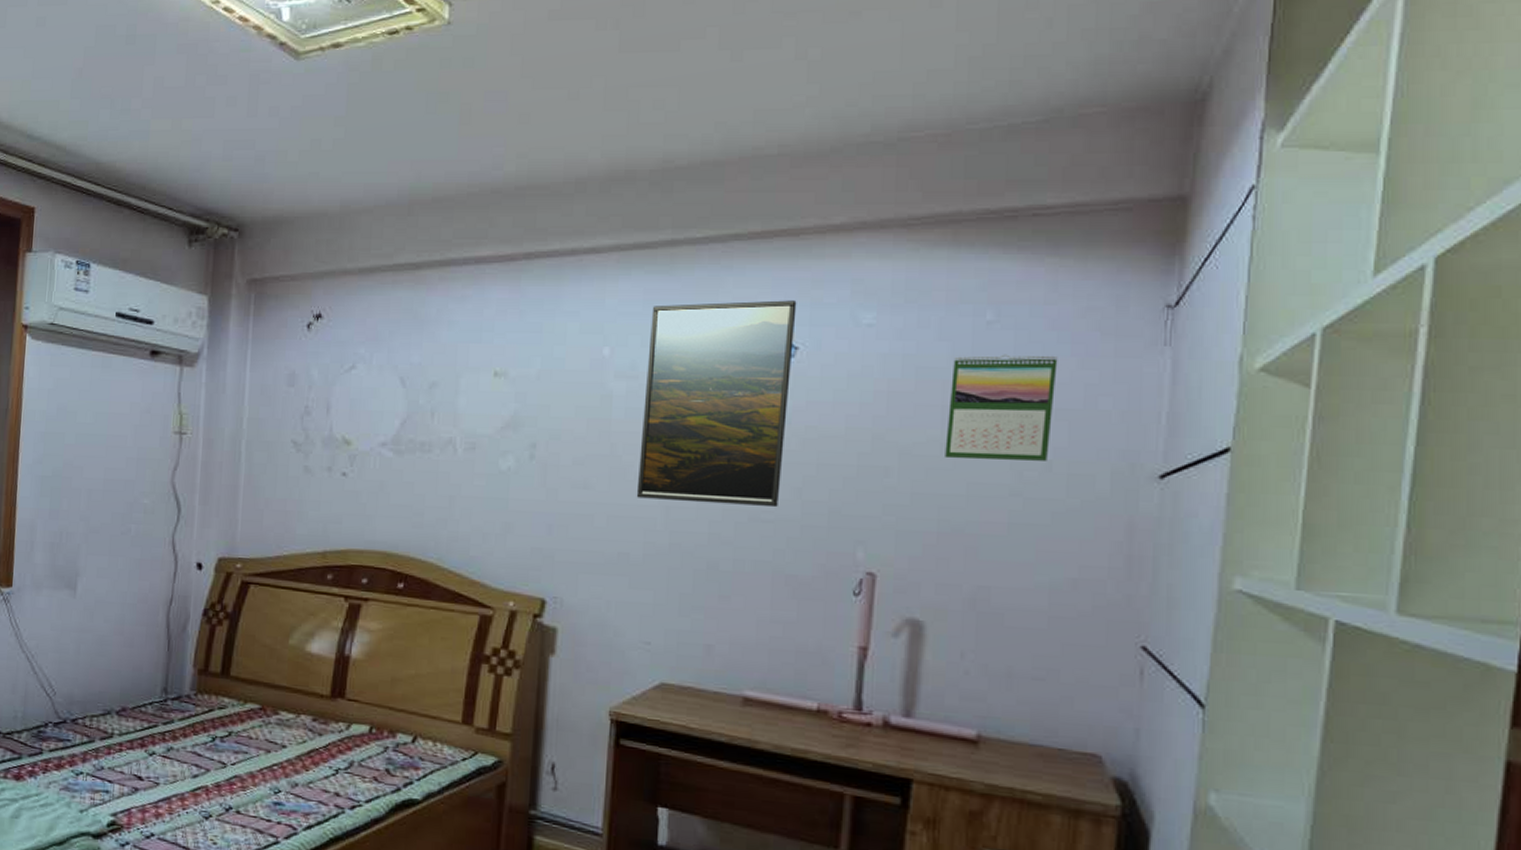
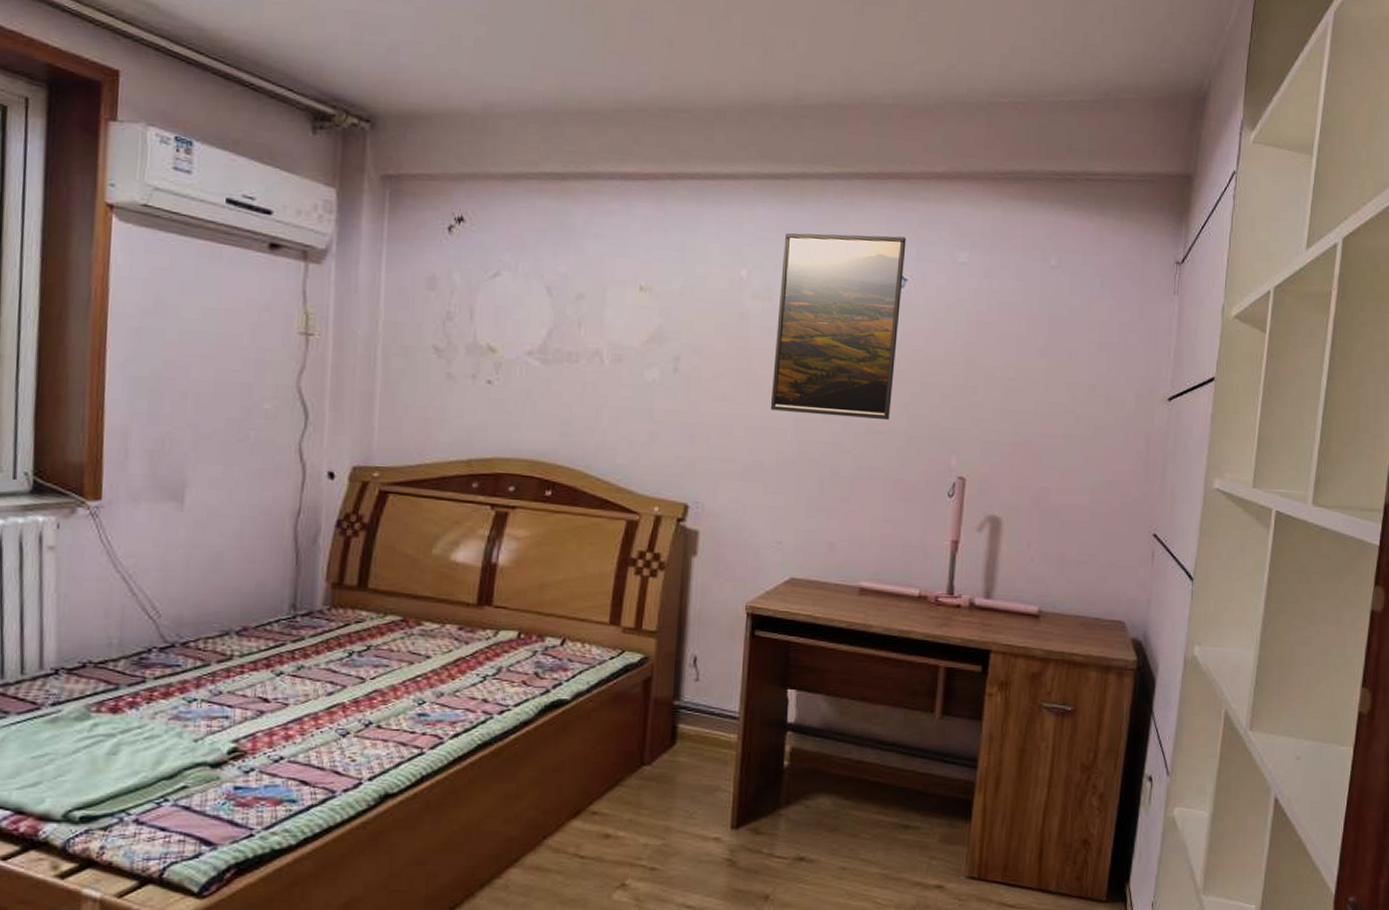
calendar: present [945,354,1058,461] -> none [1019,294,1101,385]

